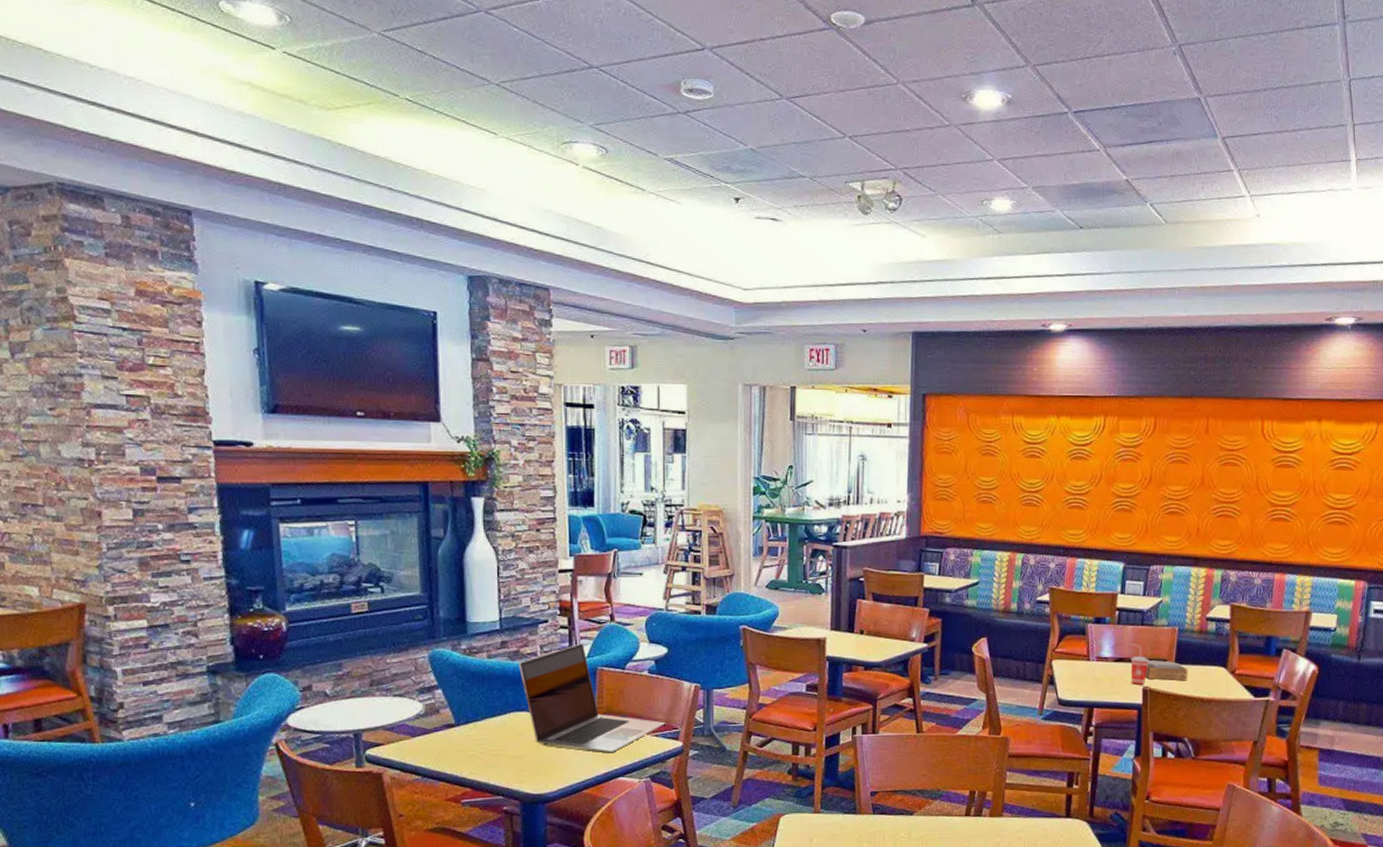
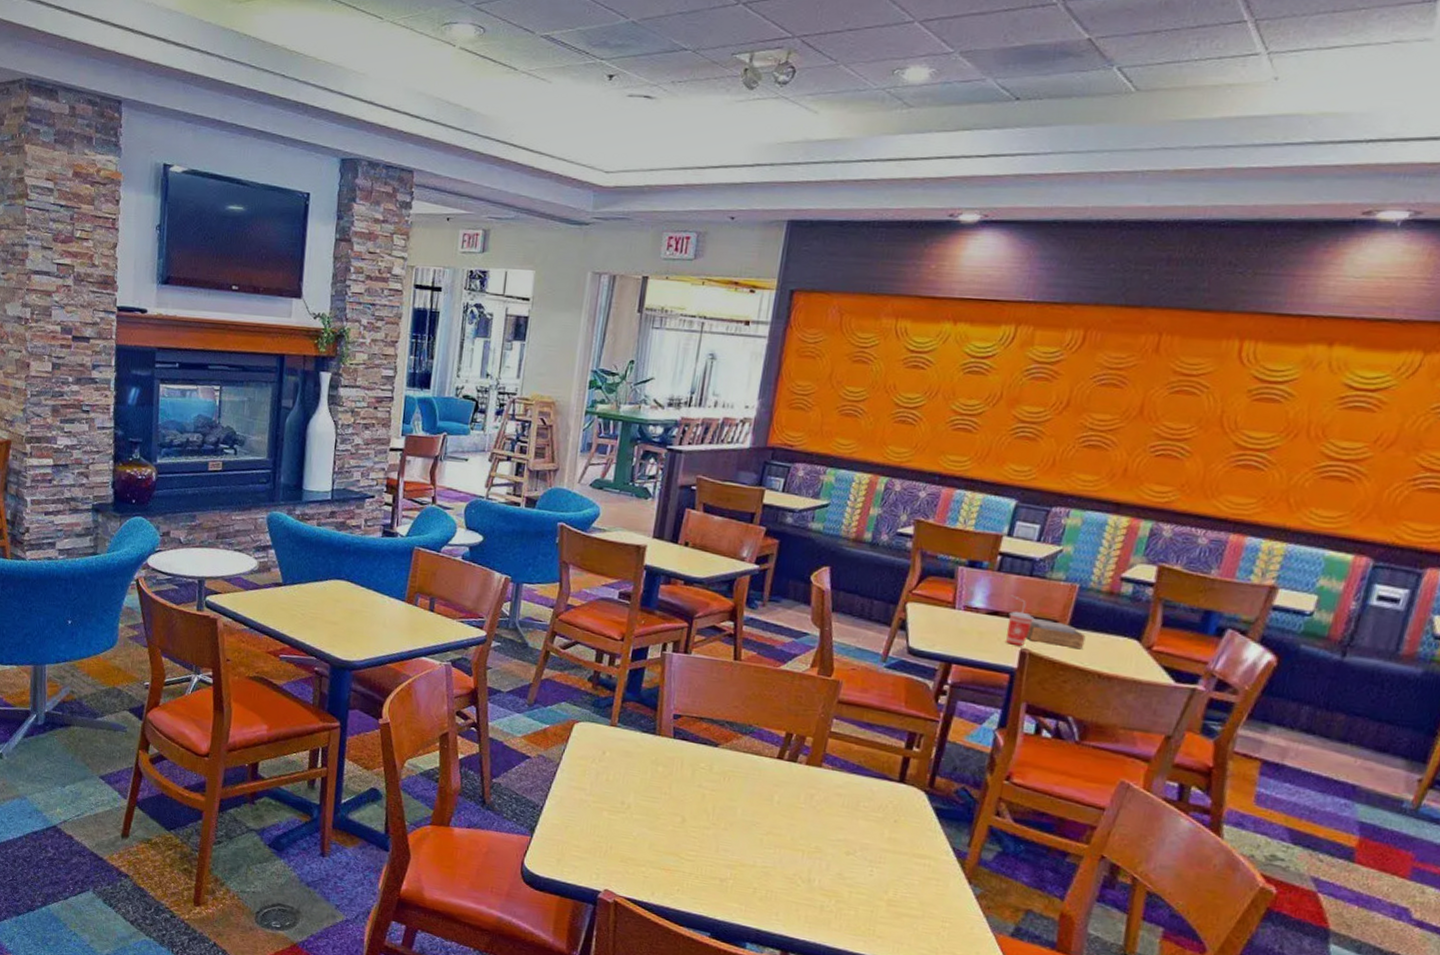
laptop: present [518,643,666,753] -> none [343,521,473,632]

